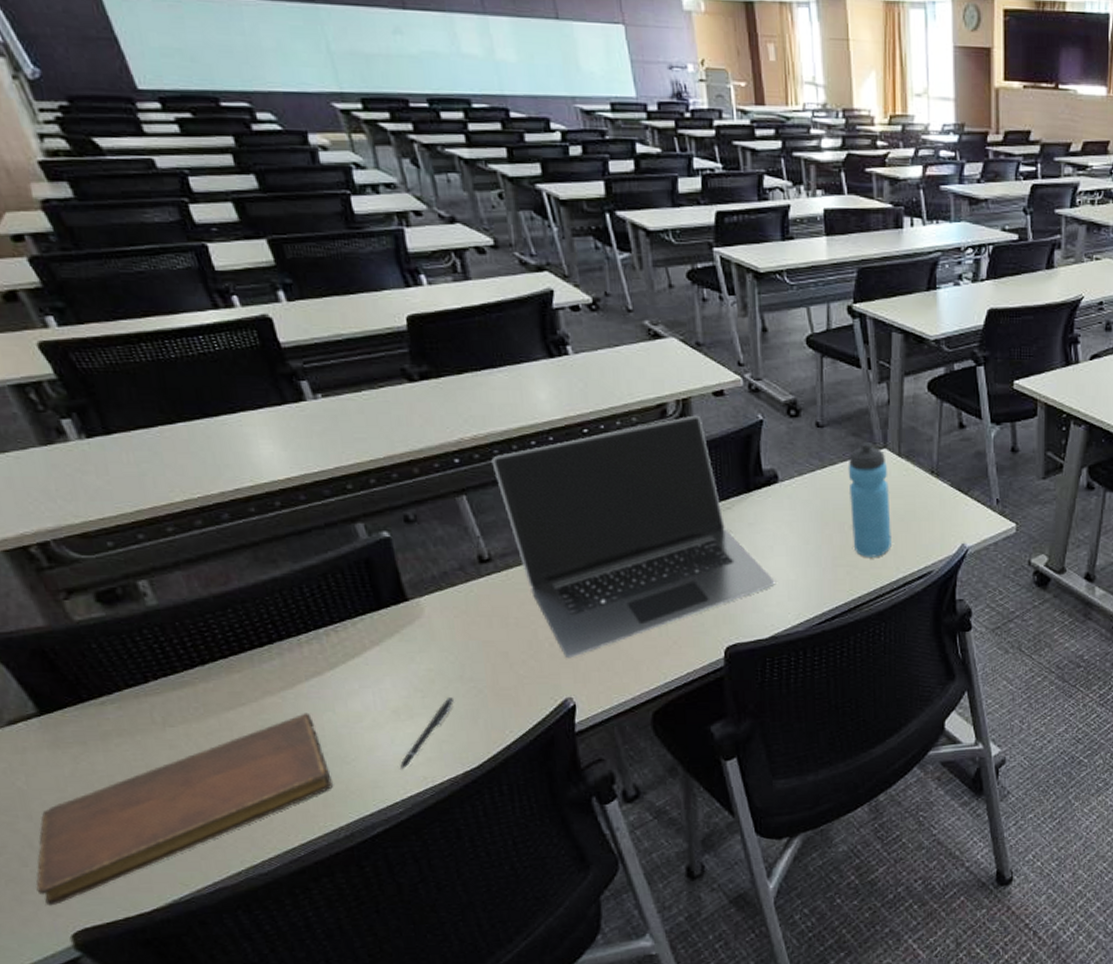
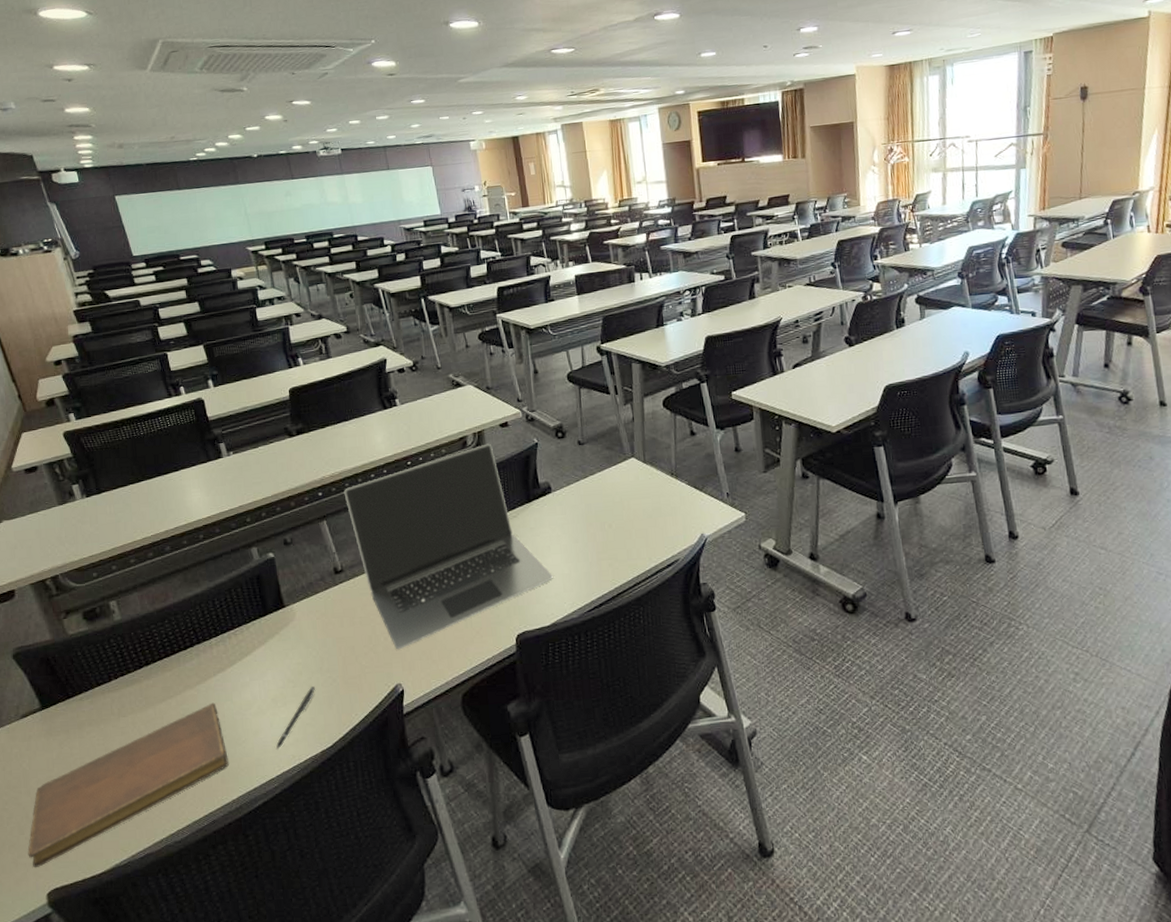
water bottle: present [848,442,892,557] -> none [604,454,644,551]

